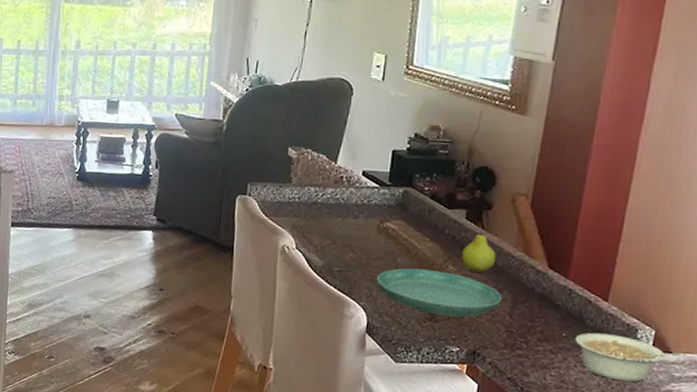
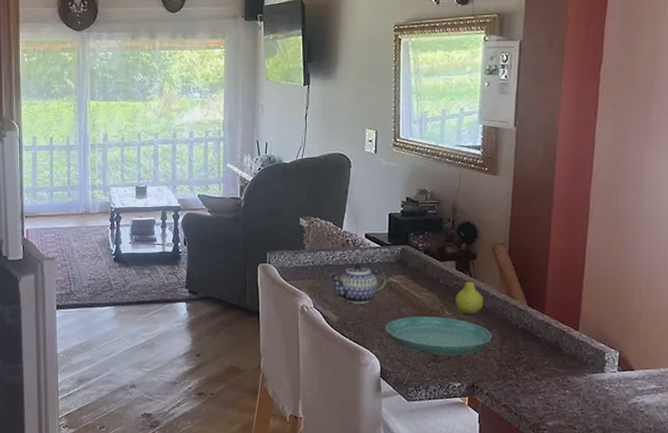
teapot: none [316,203,384,250] -> present [329,264,387,304]
legume: present [574,332,687,382] -> none [555,358,646,399]

